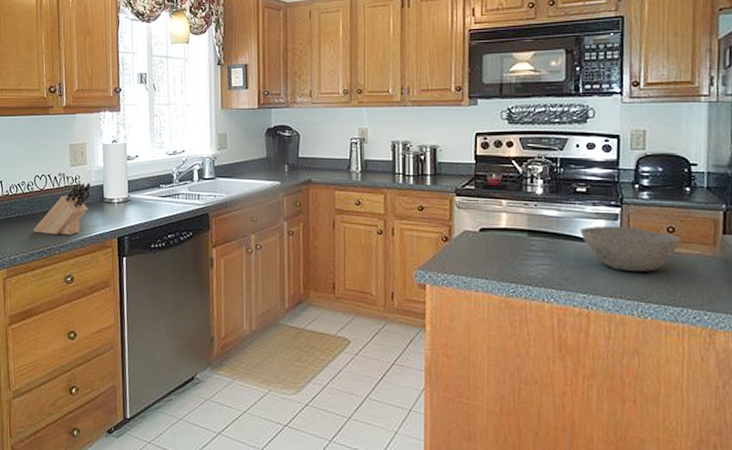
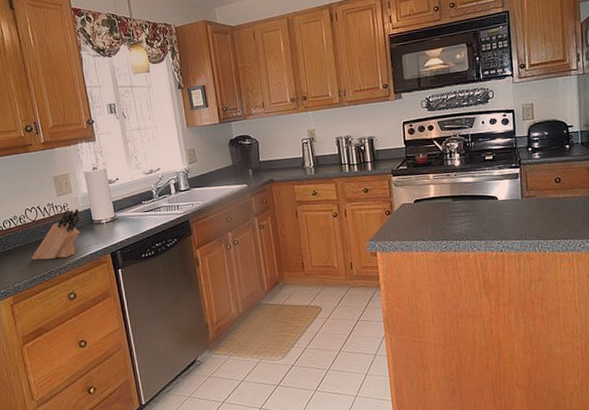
bowl: present [579,225,681,272] -> none [490,182,566,218]

